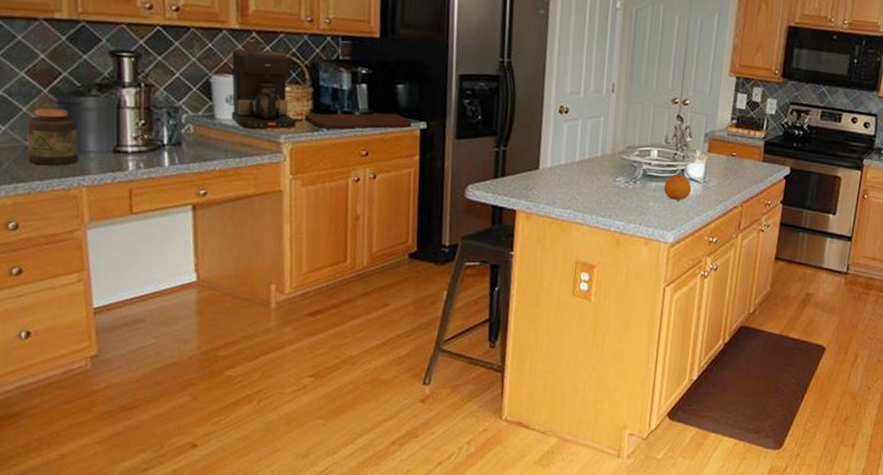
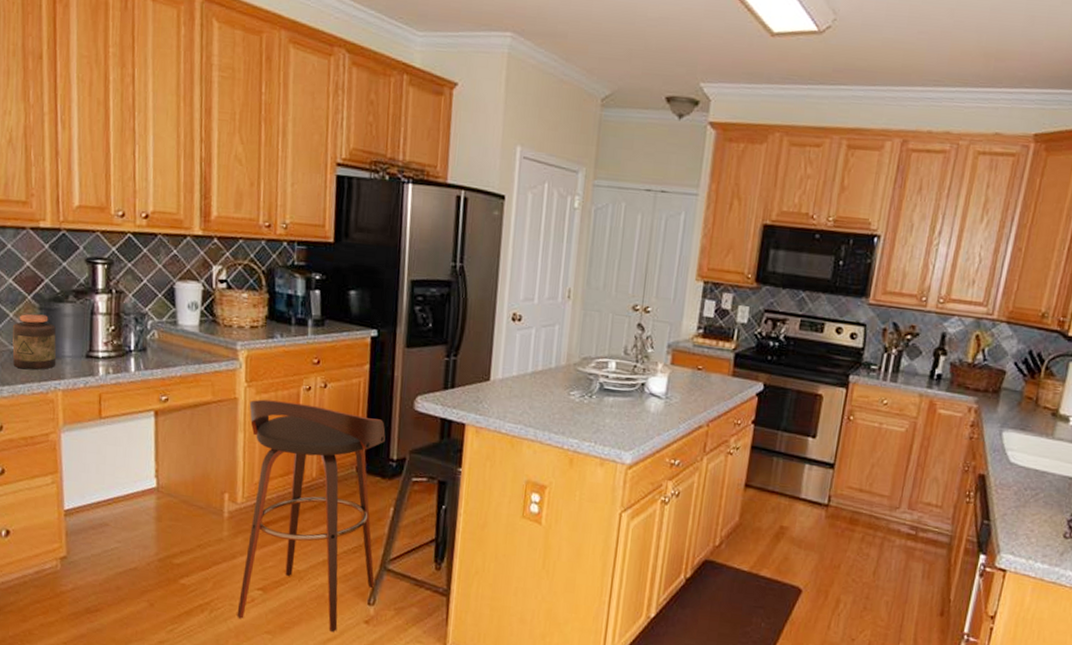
coffee maker: present [231,48,296,130] -> none [192,255,252,336]
bar stool: none [287,191,437,412] -> present [237,399,386,632]
cutting board: present [304,113,412,130] -> none [260,320,363,337]
fruit: present [663,173,692,200] -> none [621,388,653,418]

